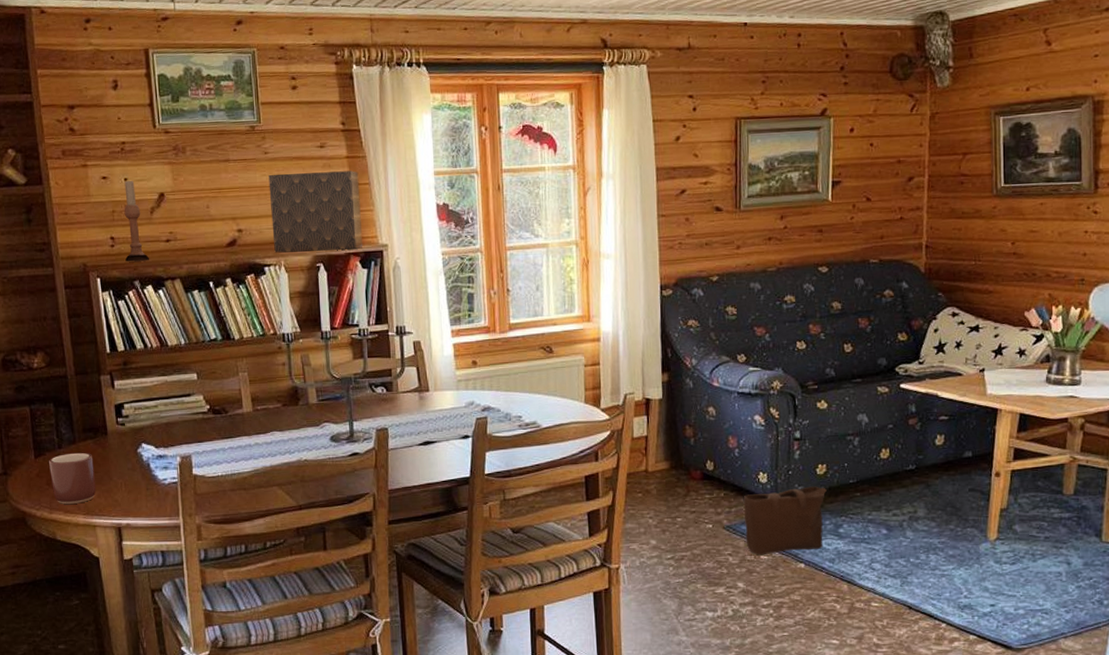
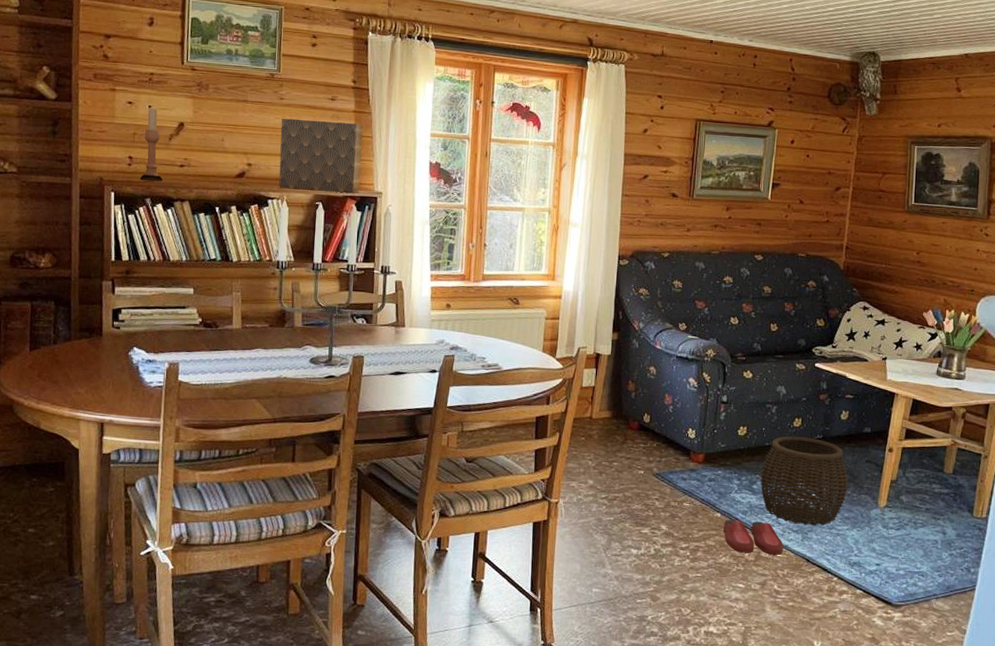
mug: present [48,452,96,505] -> none [42,349,86,398]
tote bag: present [744,486,827,556] -> none [672,445,745,503]
slippers: none [808,569,880,605] -> present [723,520,783,555]
woven basket: none [847,469,951,569] -> present [760,436,848,526]

